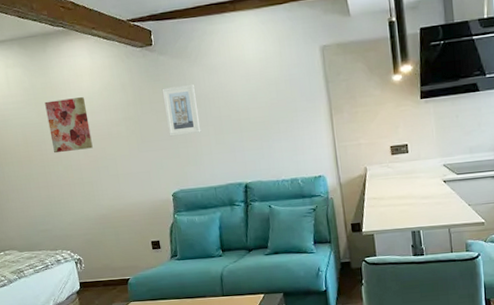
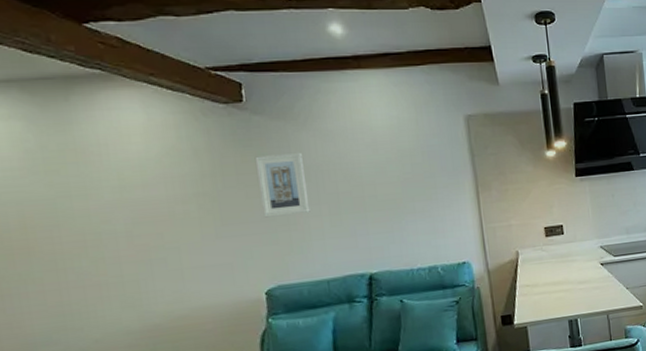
wall art: present [45,97,93,153] -> none [62,164,143,242]

